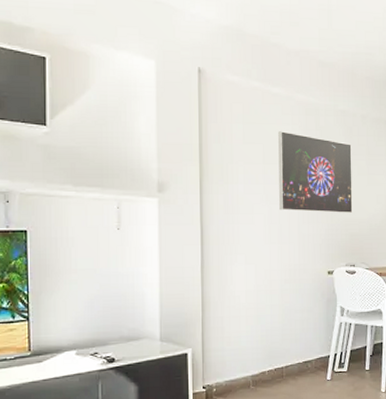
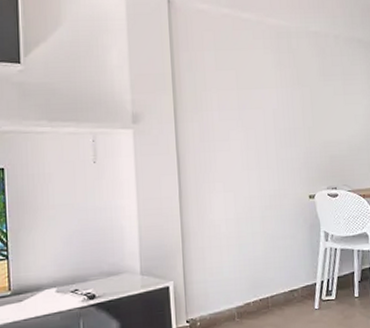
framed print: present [278,131,353,214] -> none [250,56,331,136]

